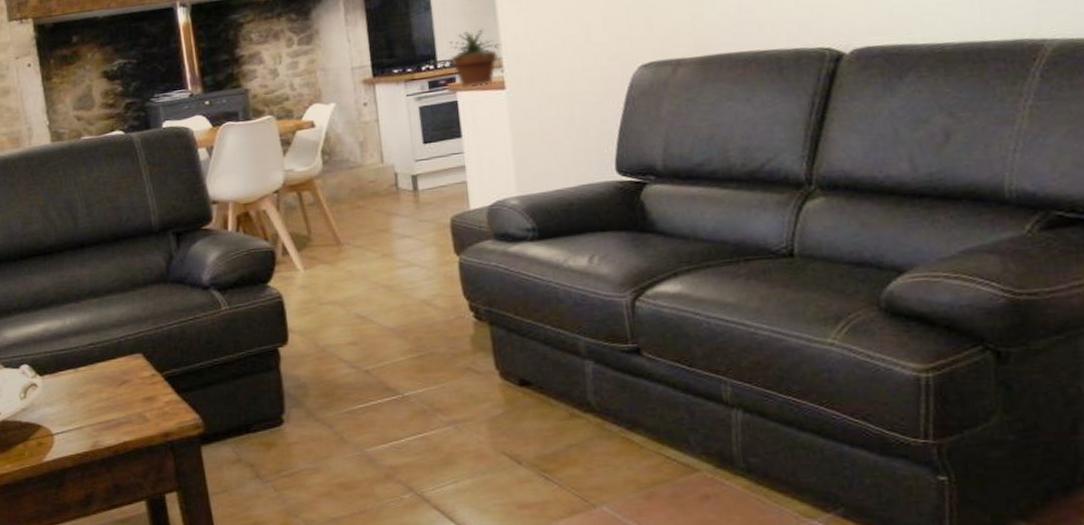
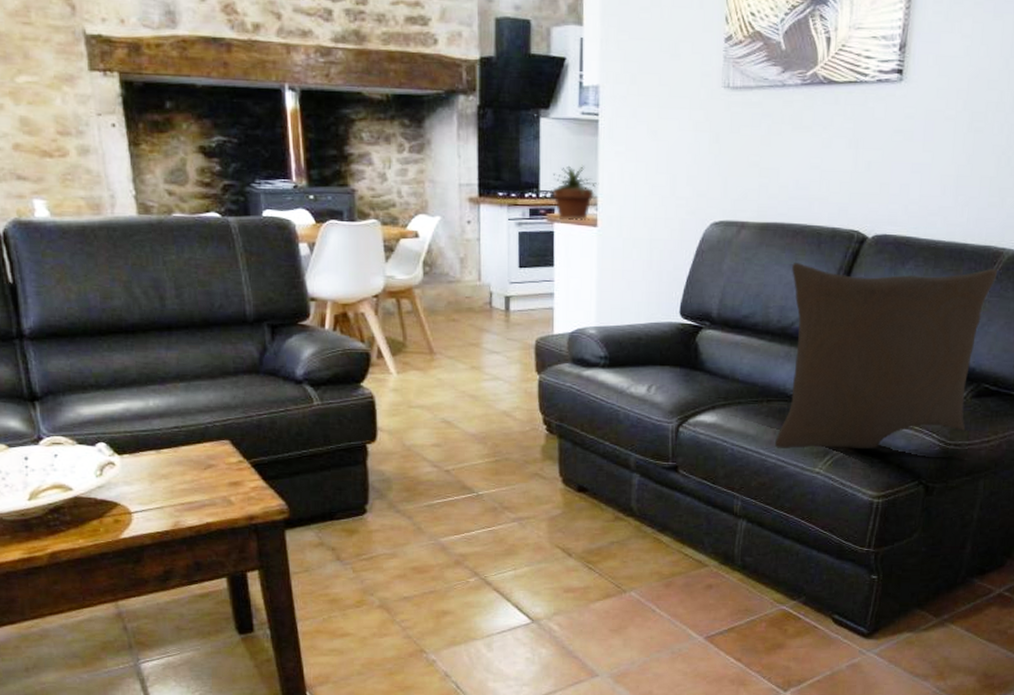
pillow: none [749,66,1051,317] -> present [774,263,998,460]

